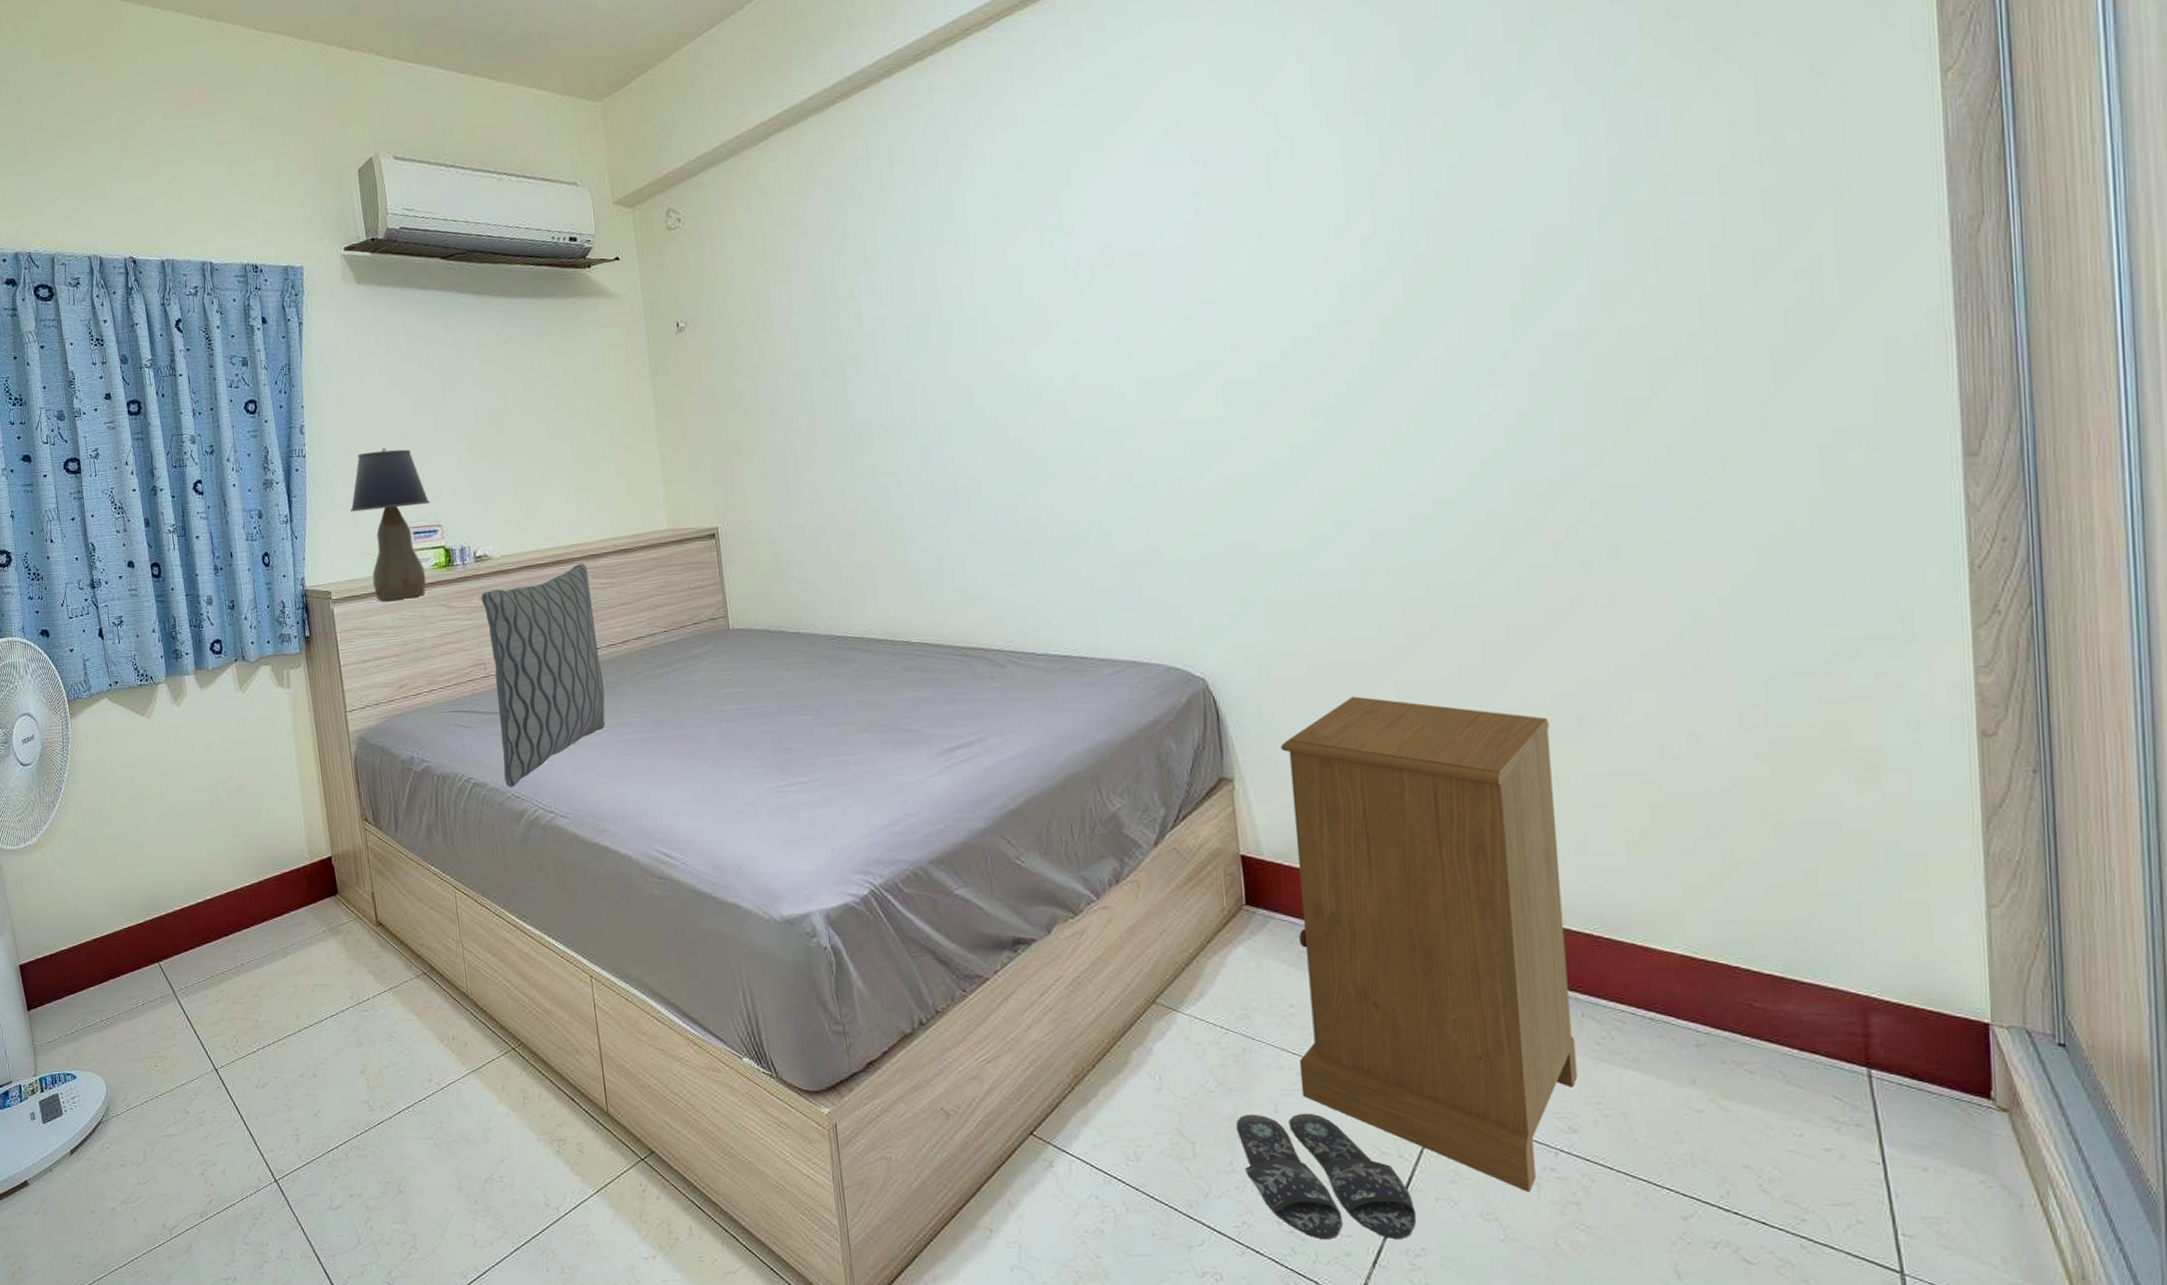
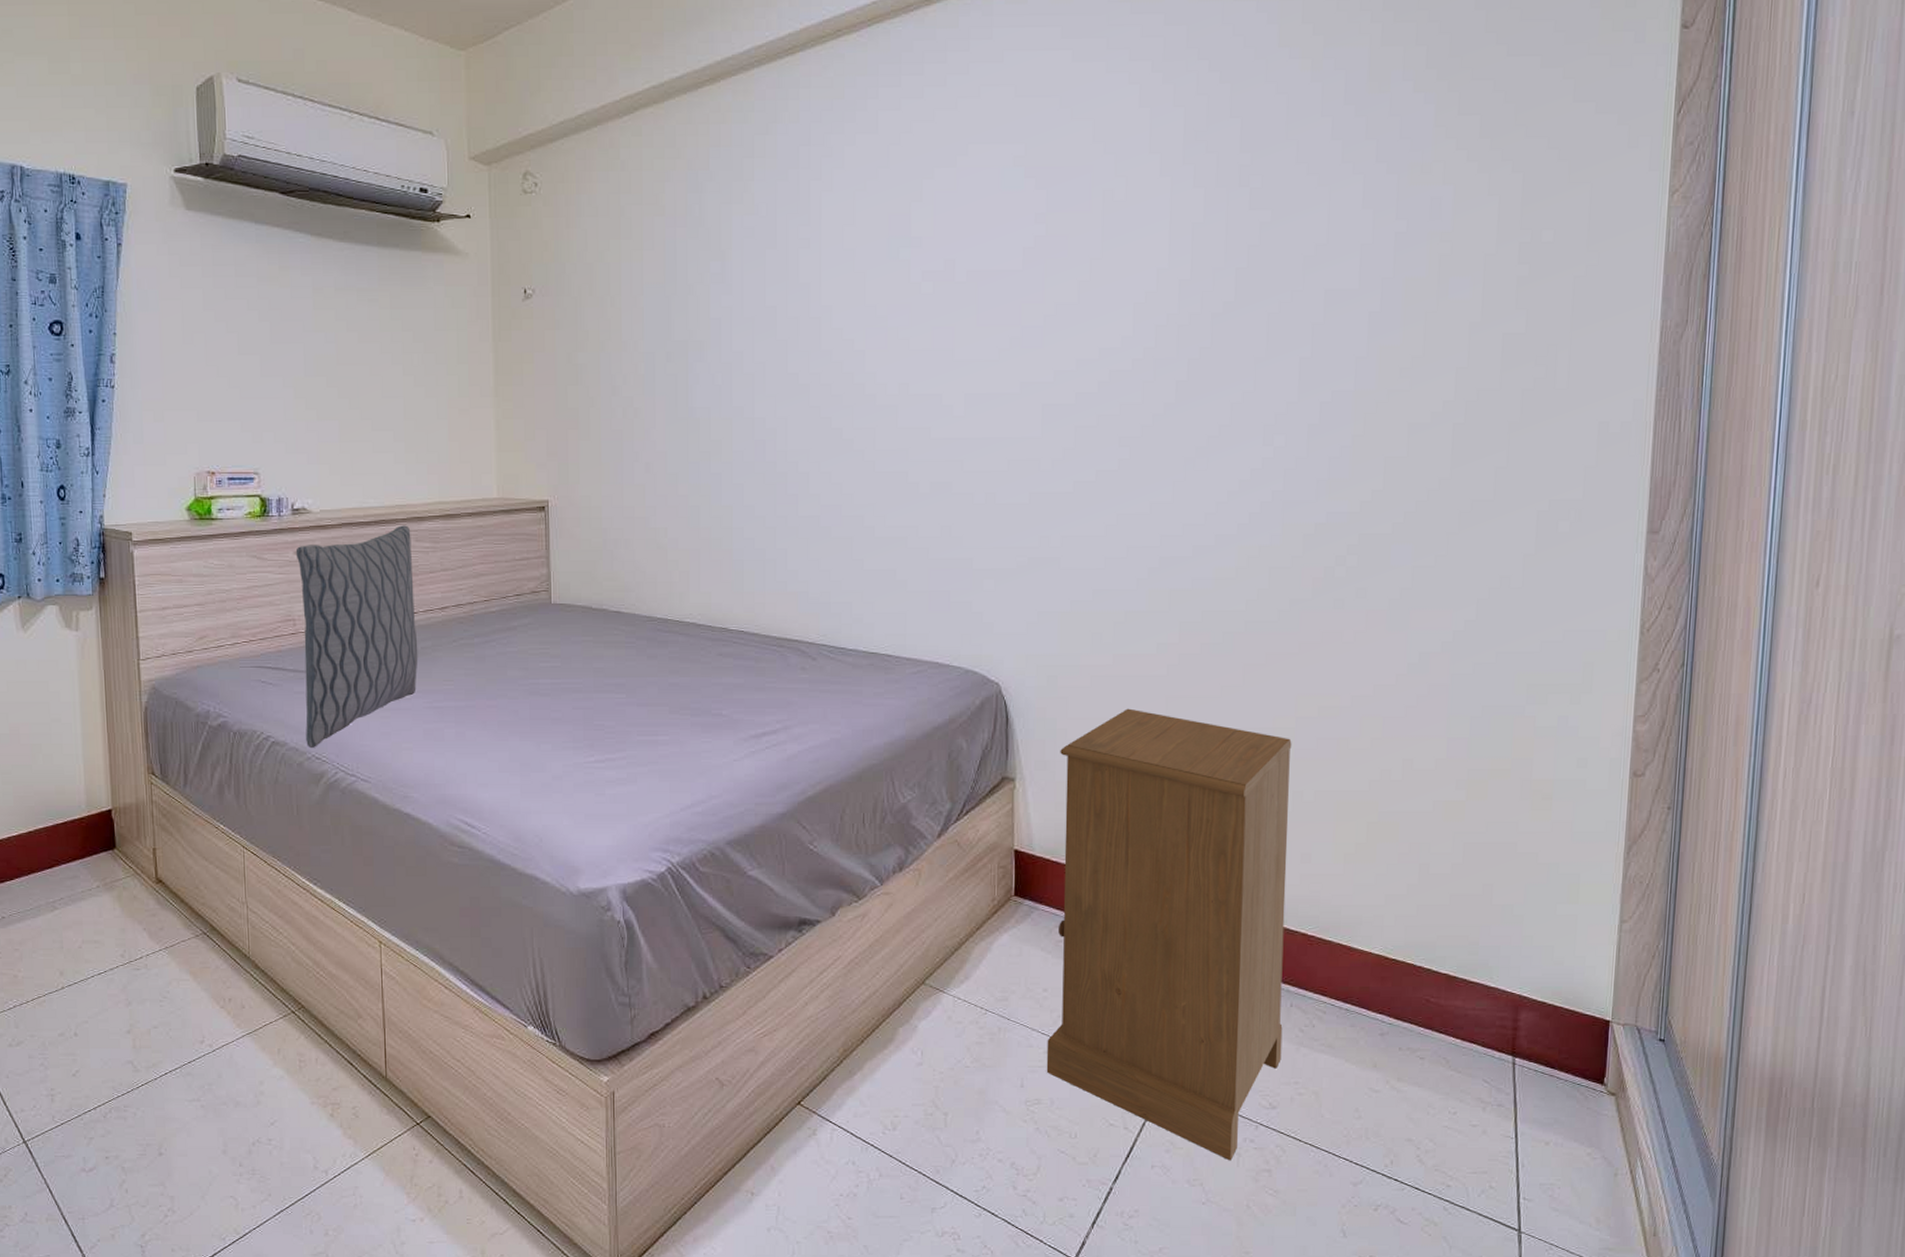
table lamp: present [350,447,430,601] -> none [160,386,248,547]
slippers: present [1237,1113,1417,1240] -> none [986,1088,1134,1203]

